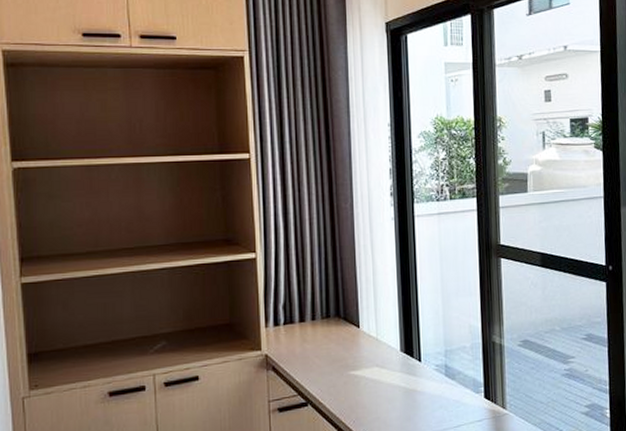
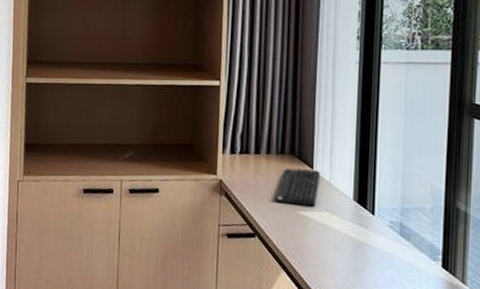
keyboard: none [324,328,367,368] -> present [274,168,320,207]

